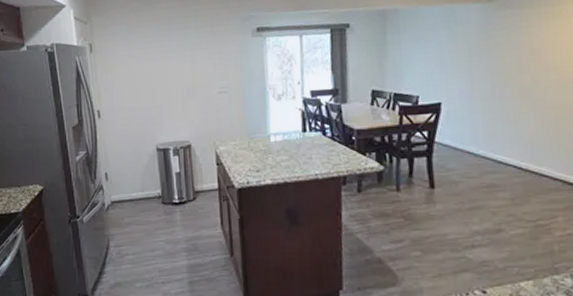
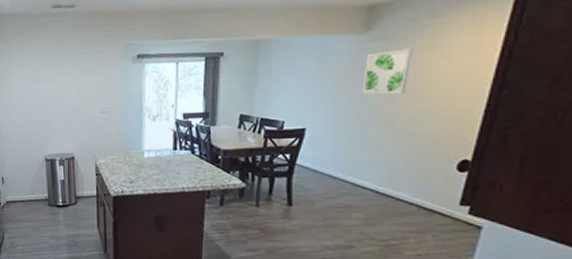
wall art: none [493,17,539,65] -> present [362,49,412,95]

